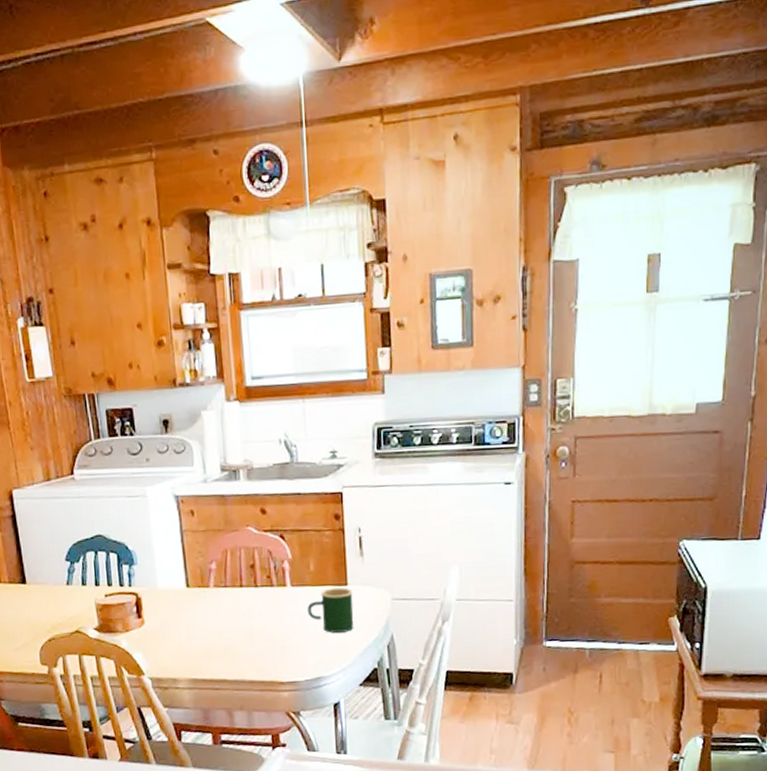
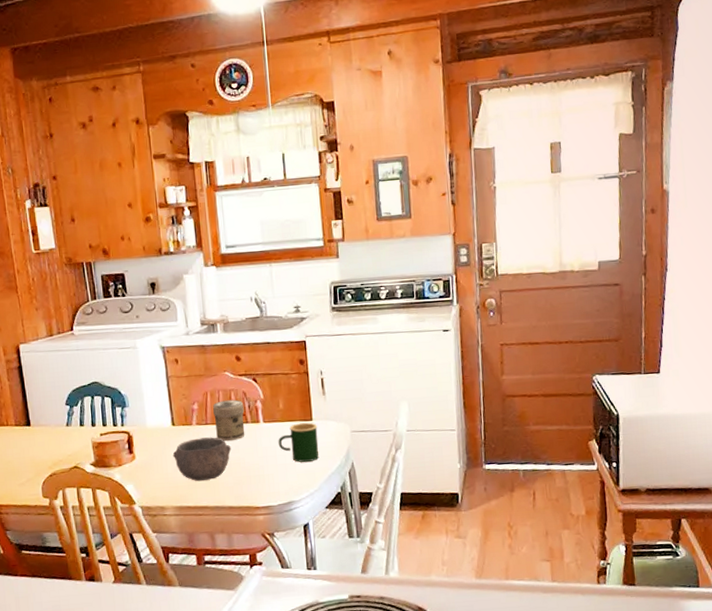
bowl: none [186,601,254,651] -> present [172,437,232,481]
jar: none [233,559,270,607] -> present [212,399,245,442]

